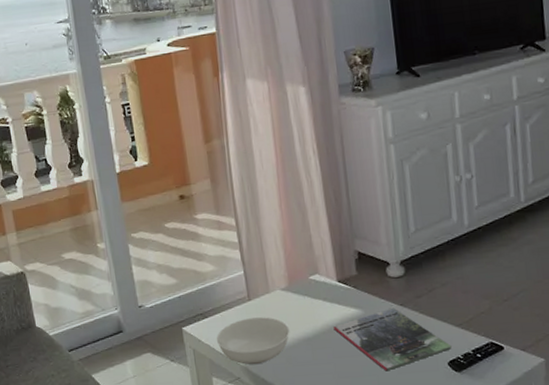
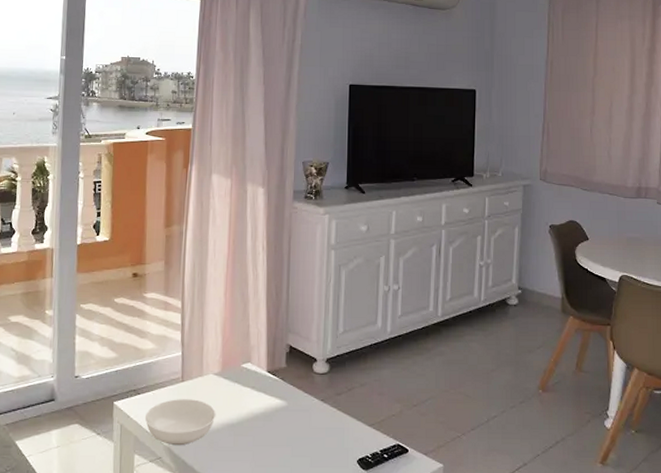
magazine: present [333,307,452,372] -> none [257,402,362,464]

